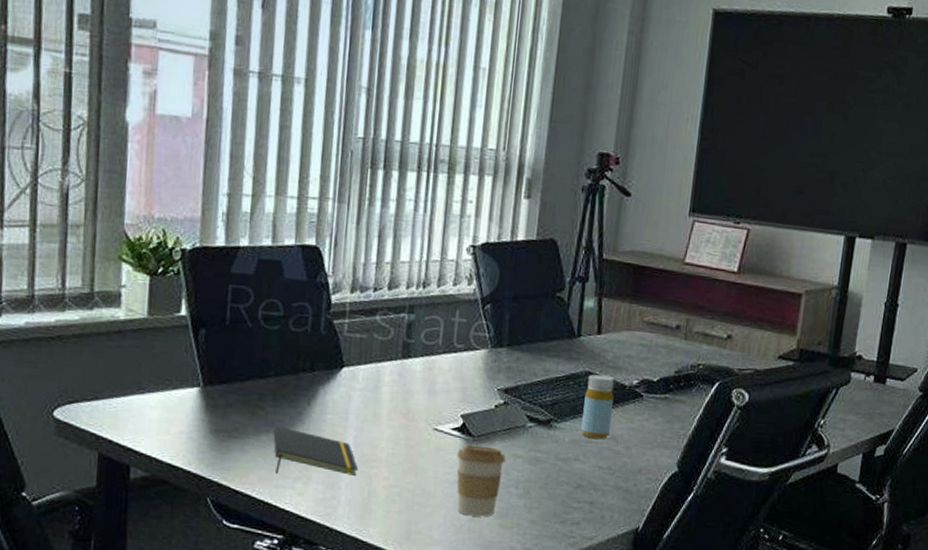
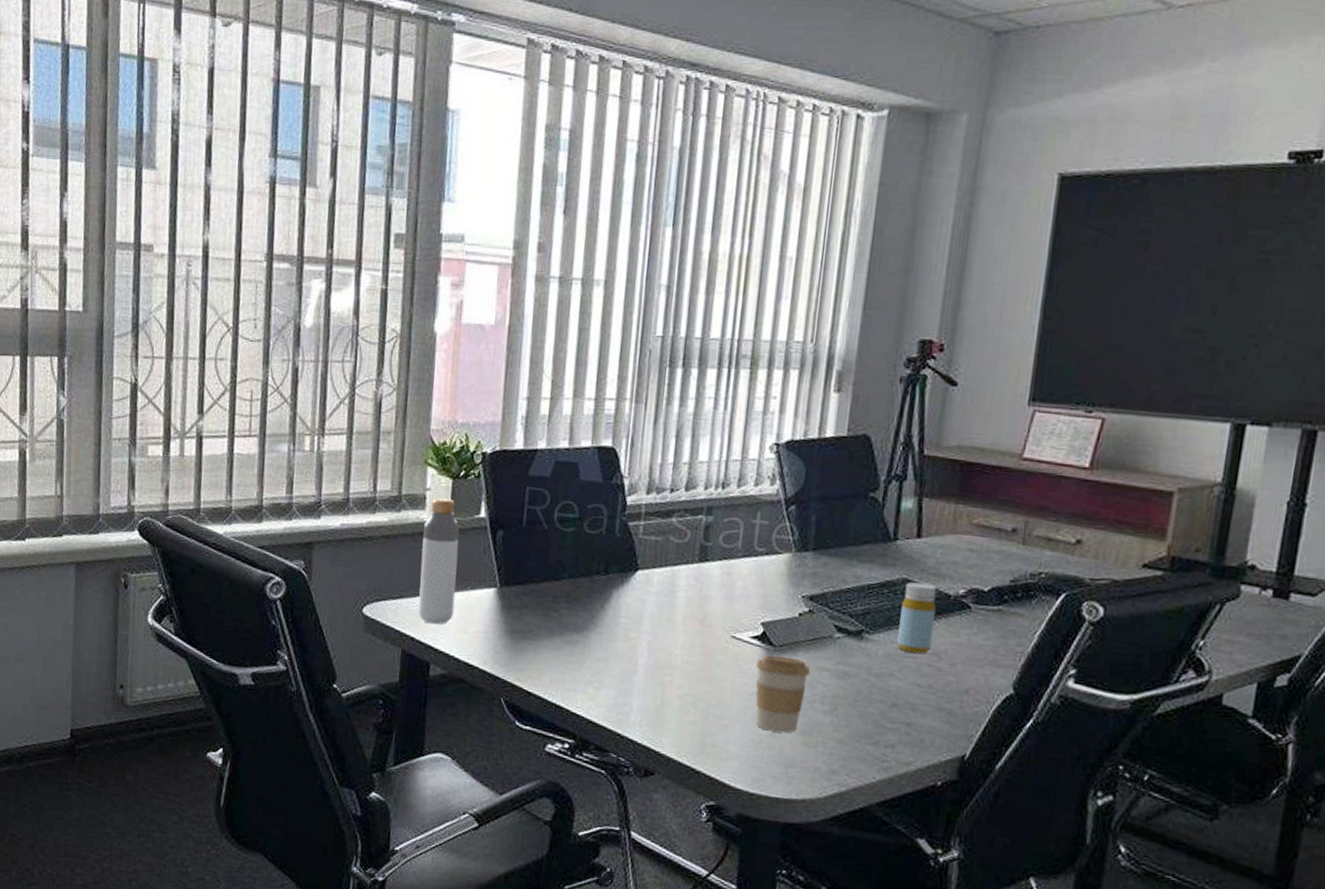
bottle: none [115,295,159,426] -> present [418,497,459,625]
notepad: present [273,425,359,477] -> none [566,627,652,684]

